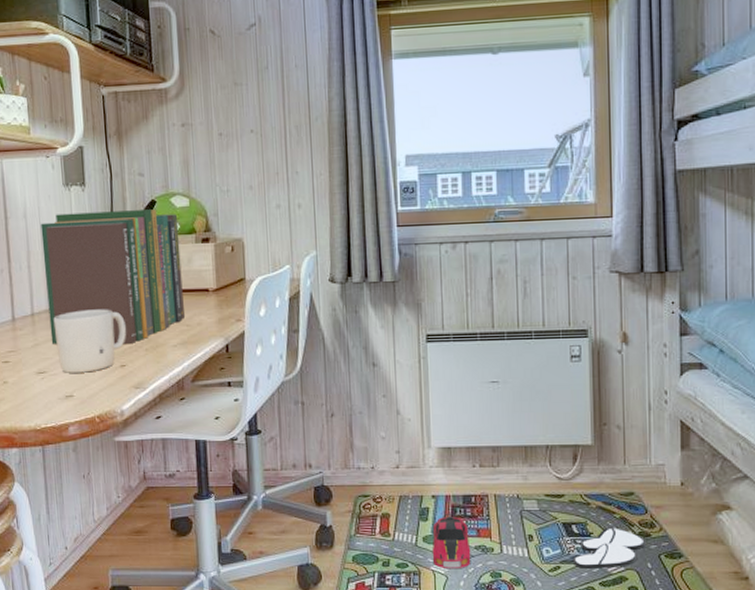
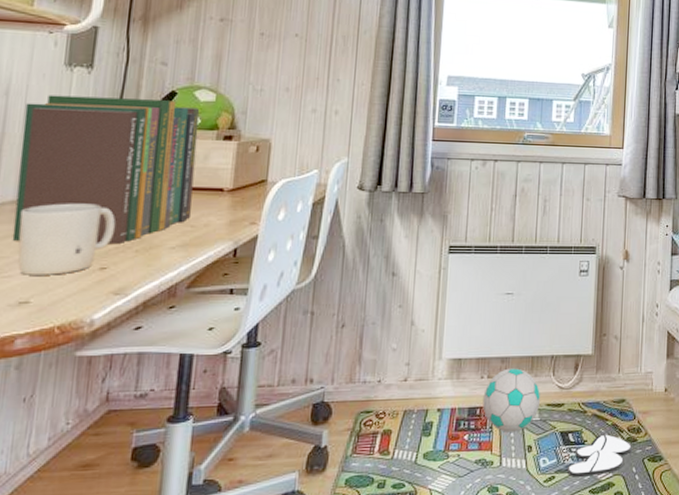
toy car: present [432,513,471,570] -> none [431,426,471,487]
soccer ball: none [477,458,537,521] -> present [482,368,540,433]

